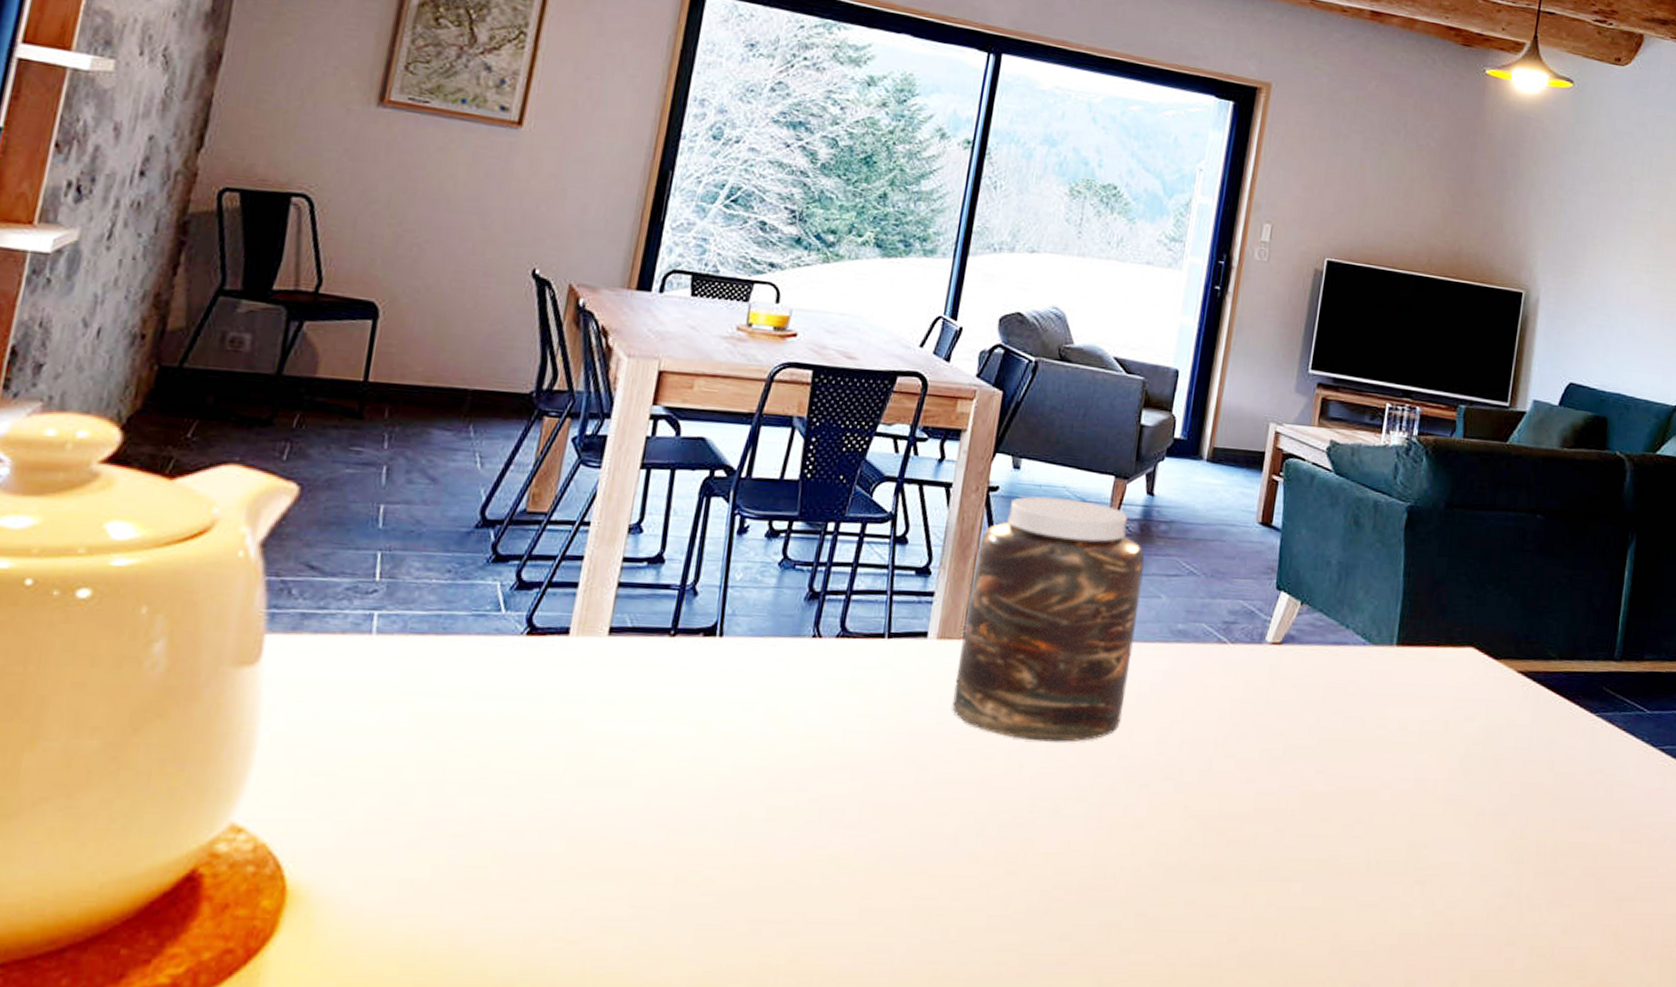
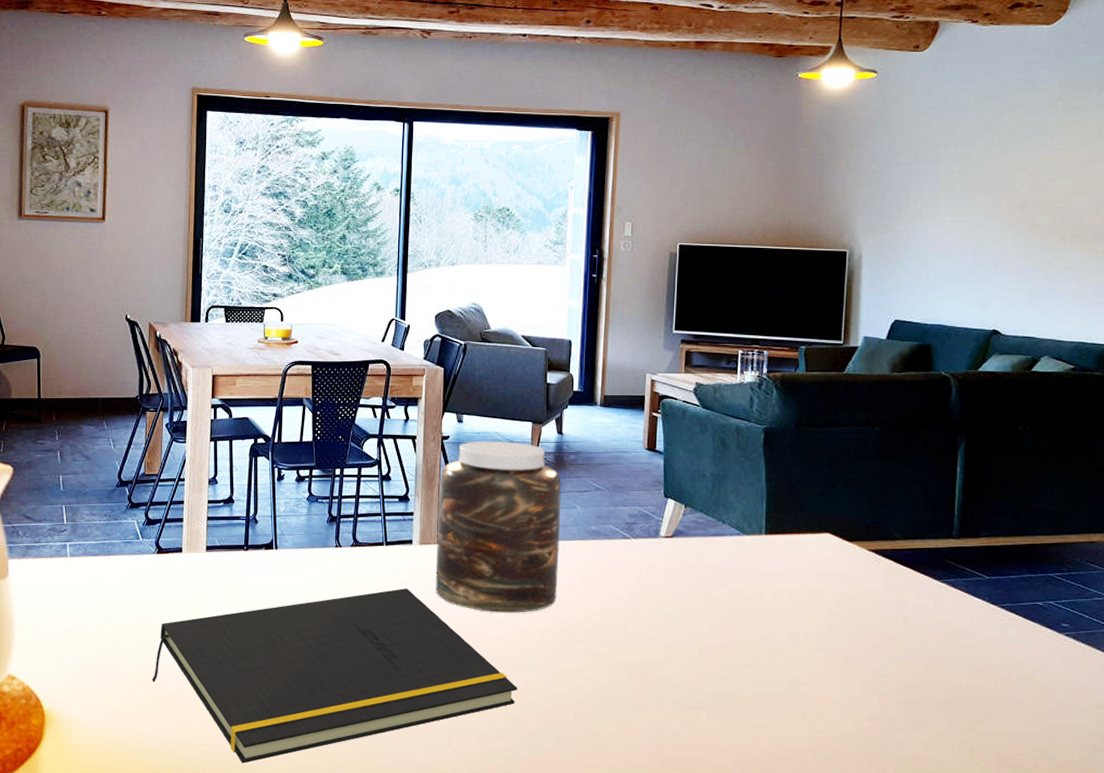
notepad: none [486,702,1053,968] -> present [152,588,518,763]

